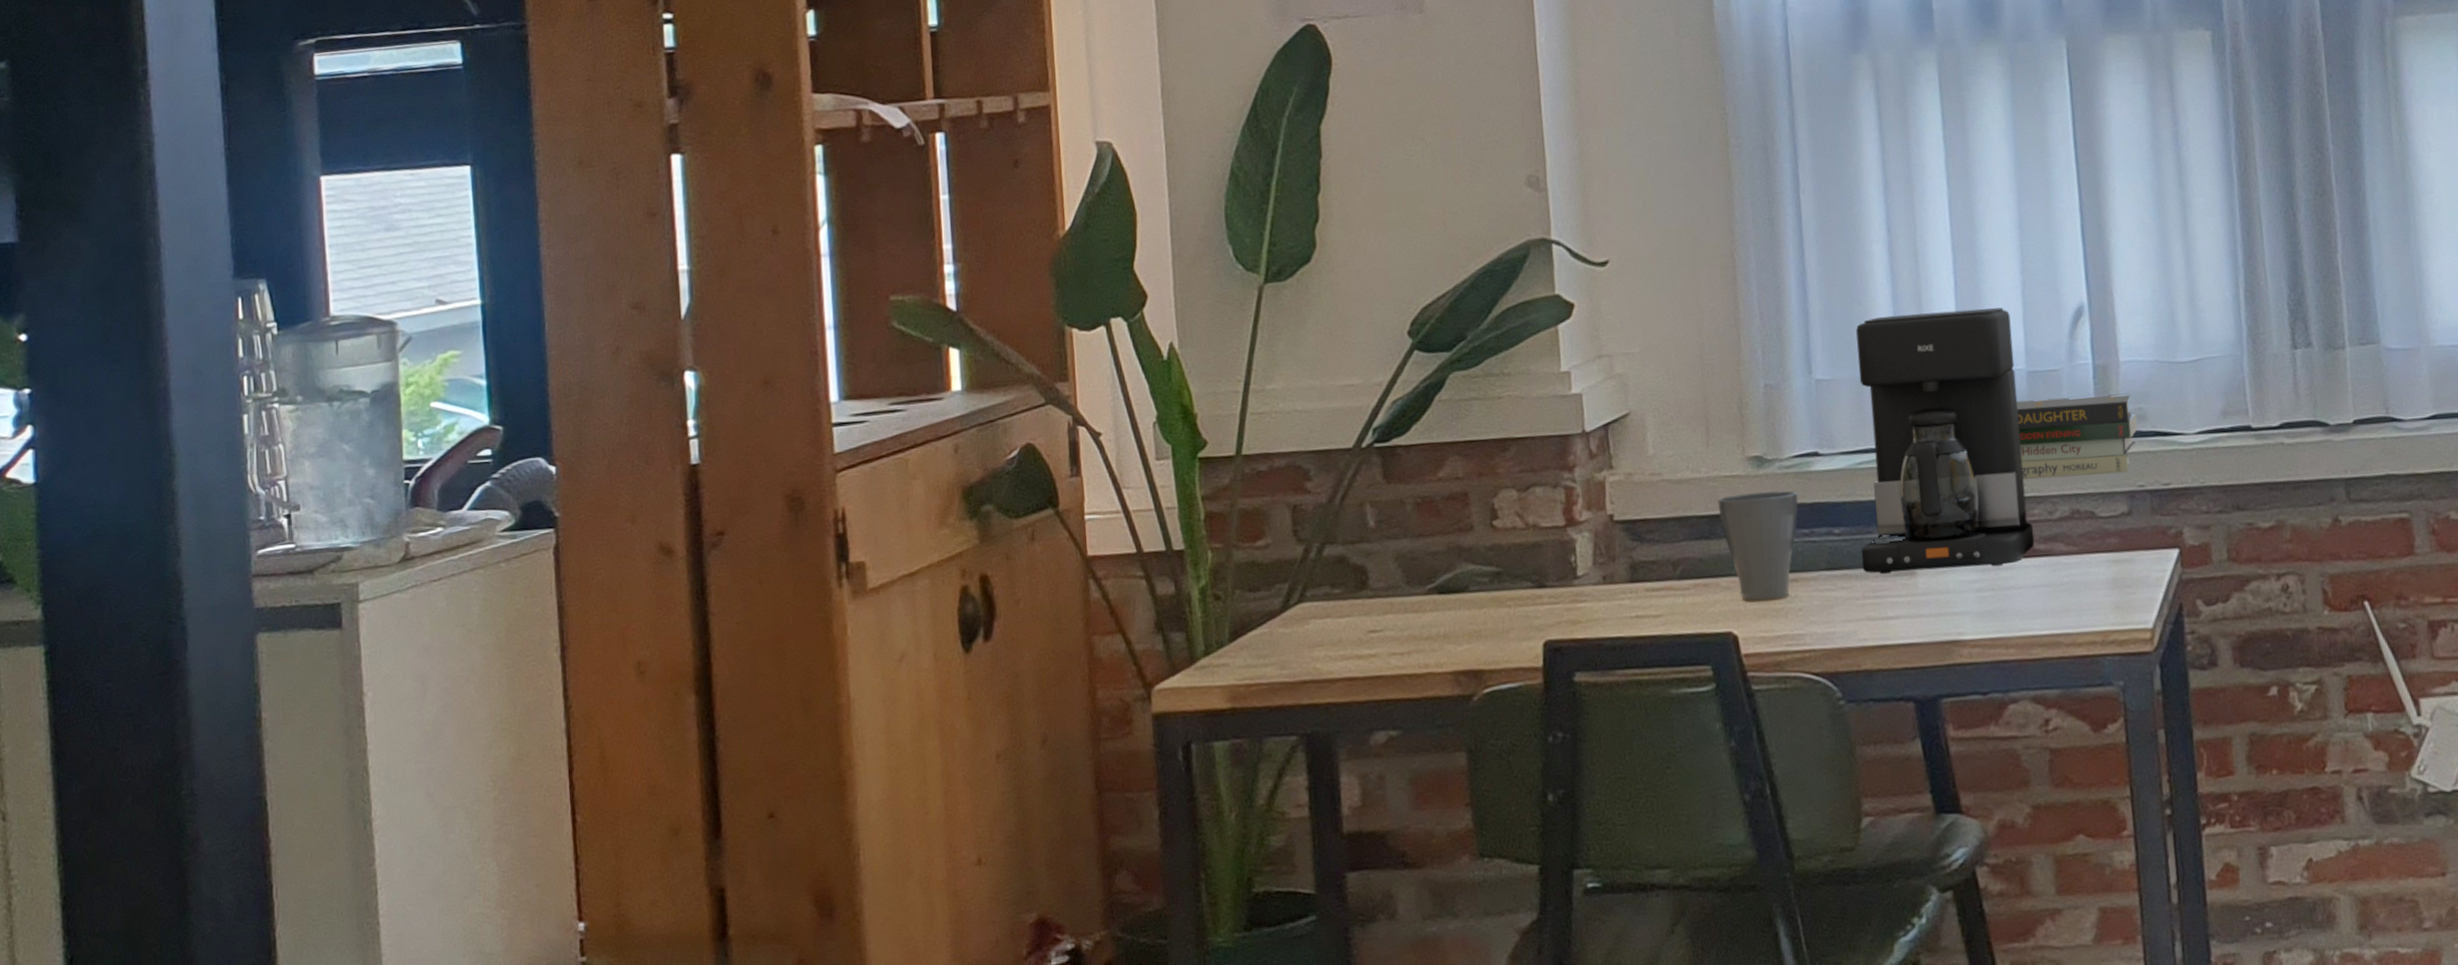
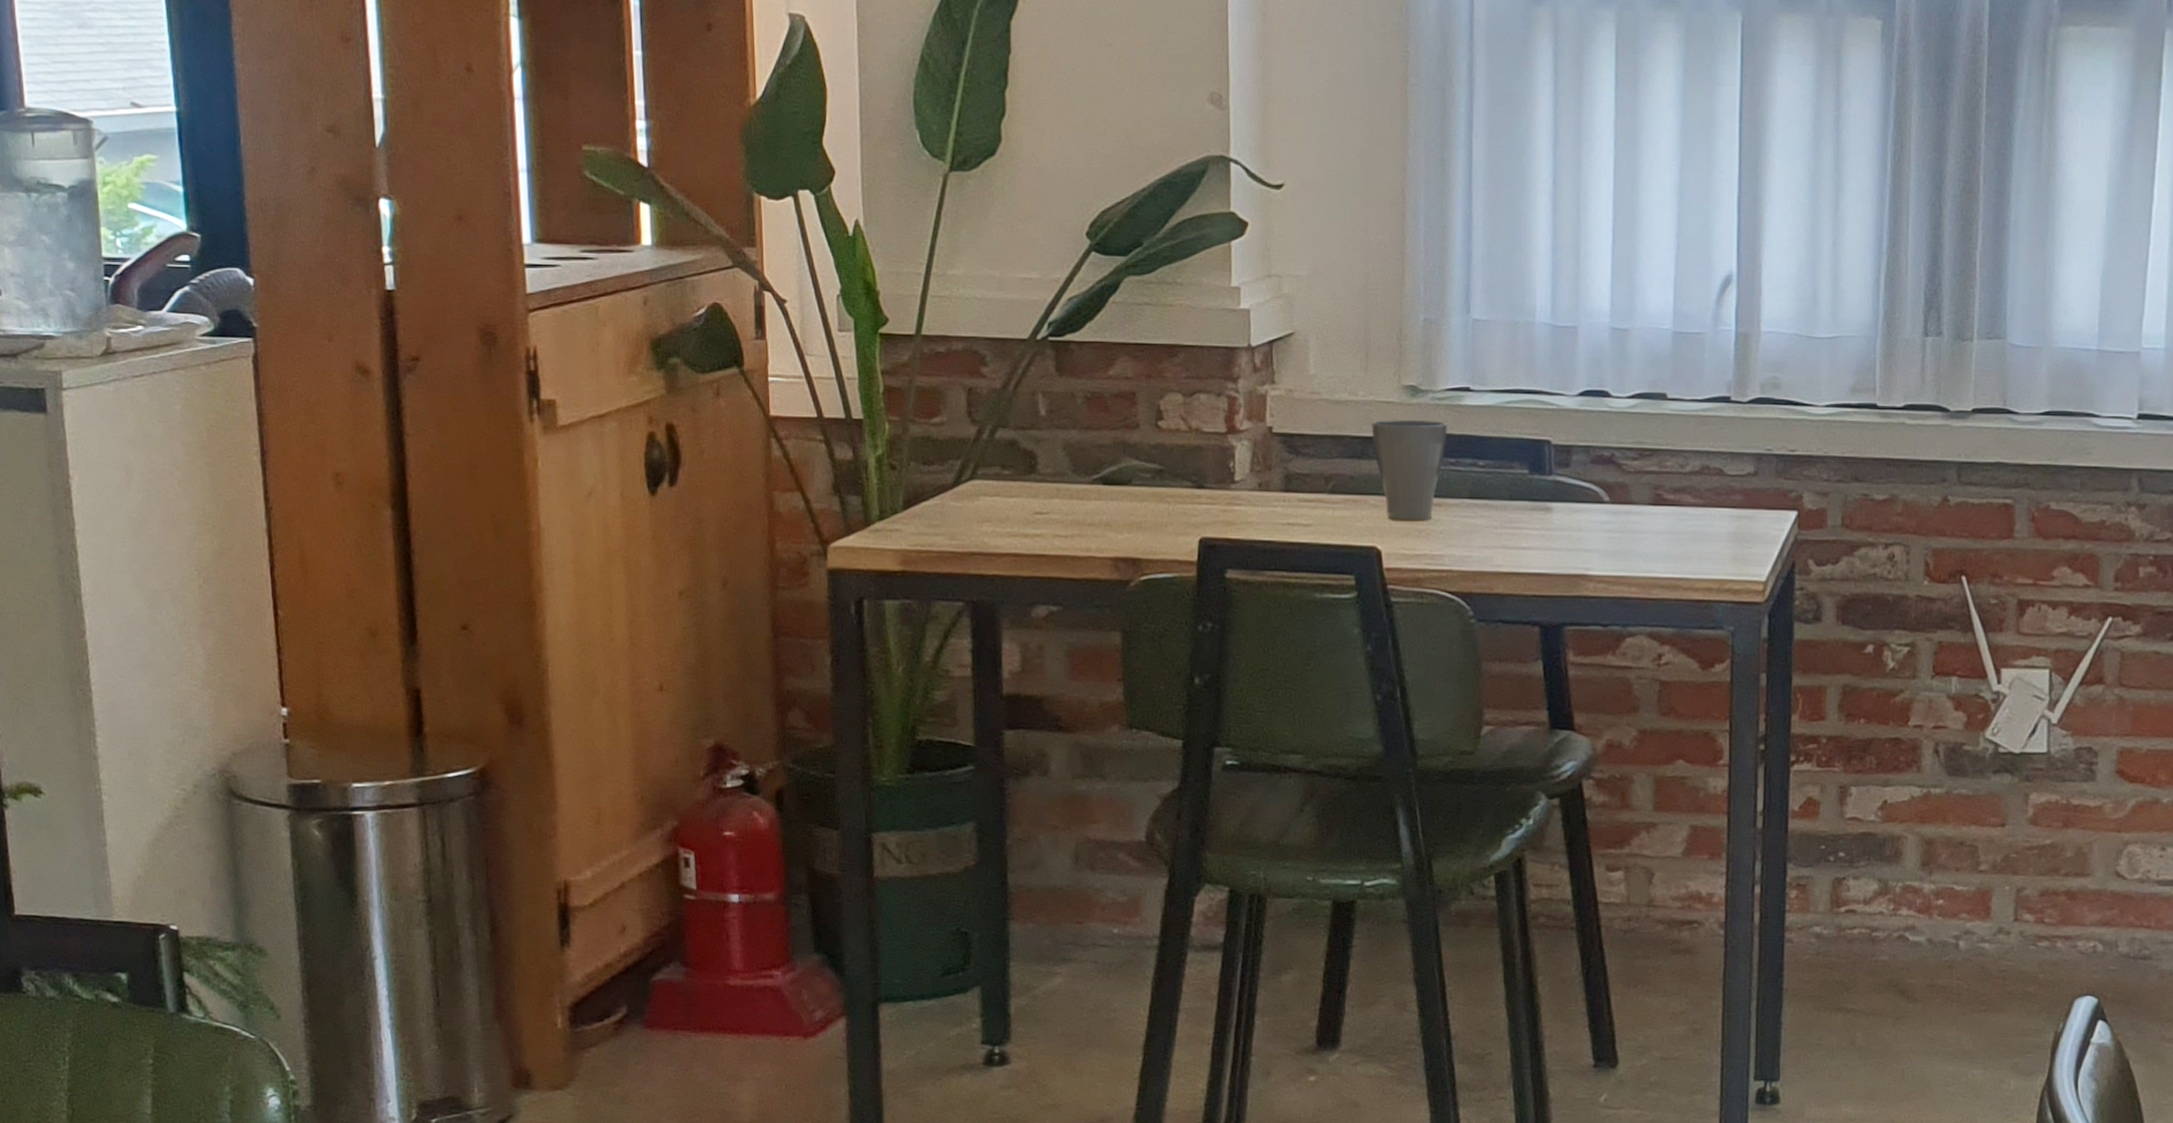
coffee maker: present [1856,307,2035,575] -> none [1502,265,1665,511]
books: present [2017,393,2137,481] -> none [1659,359,1771,436]

